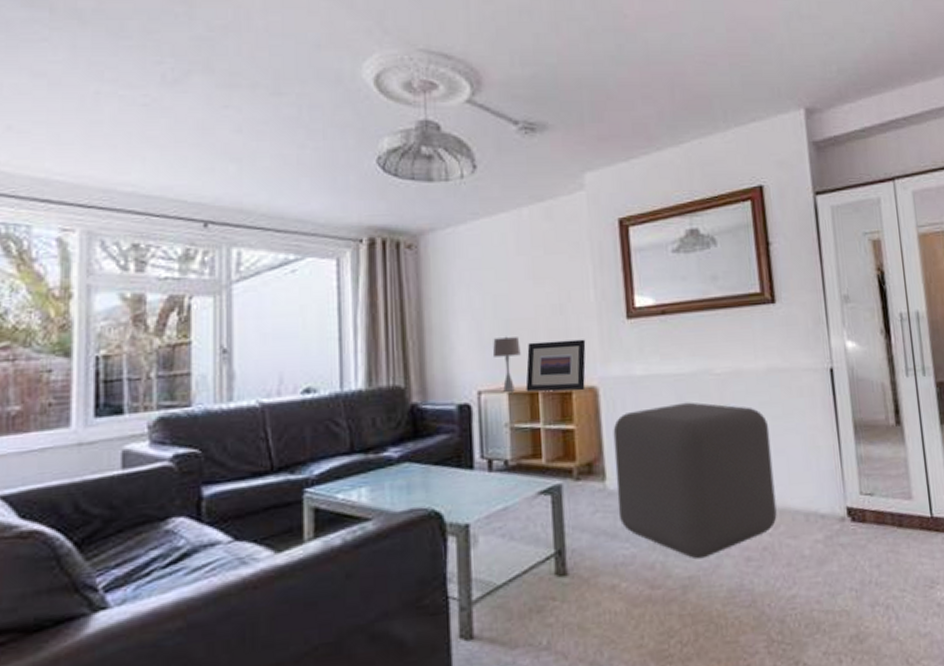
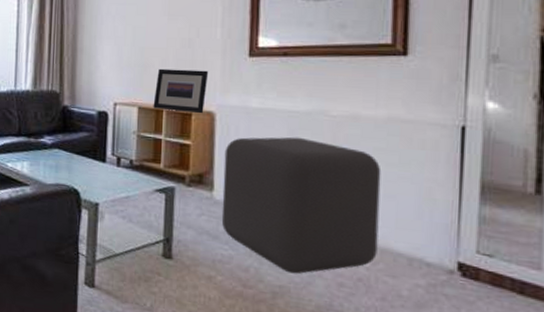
table lamp: present [492,336,521,392] -> none [128,61,152,106]

